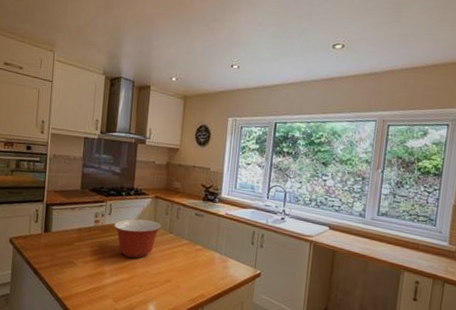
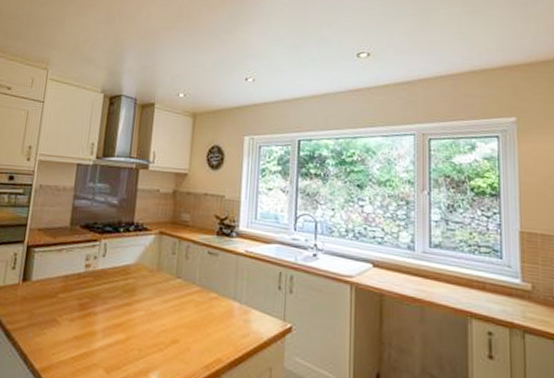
mixing bowl: present [114,219,162,258] -> none [108,261,167,312]

